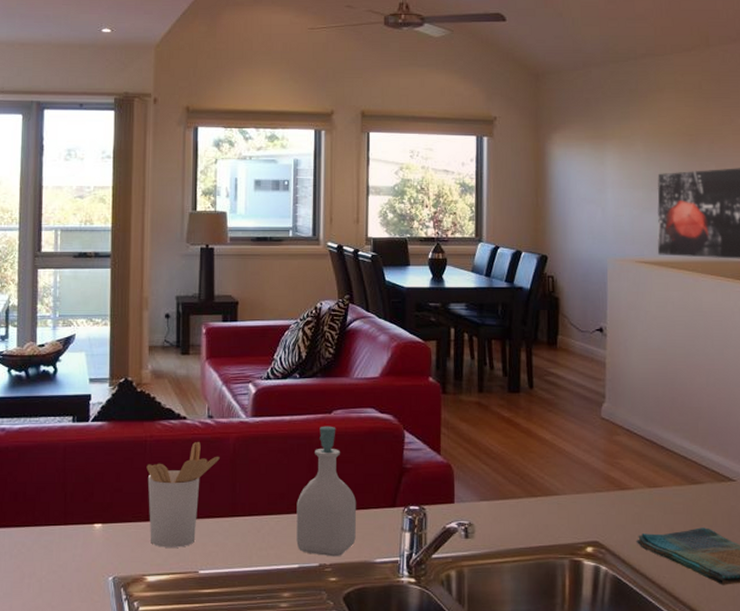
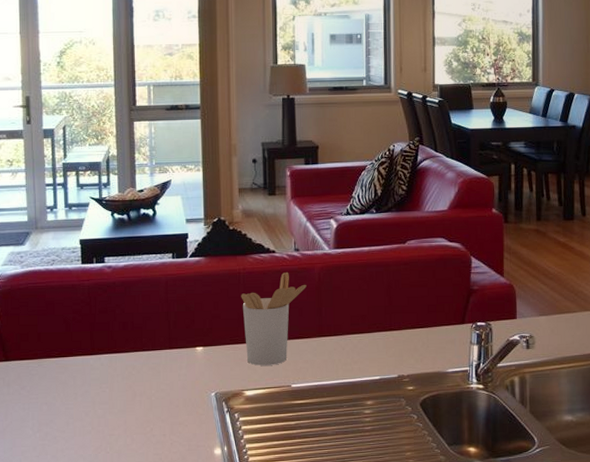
soap bottle: present [296,426,357,557] -> none [376,254,430,369]

